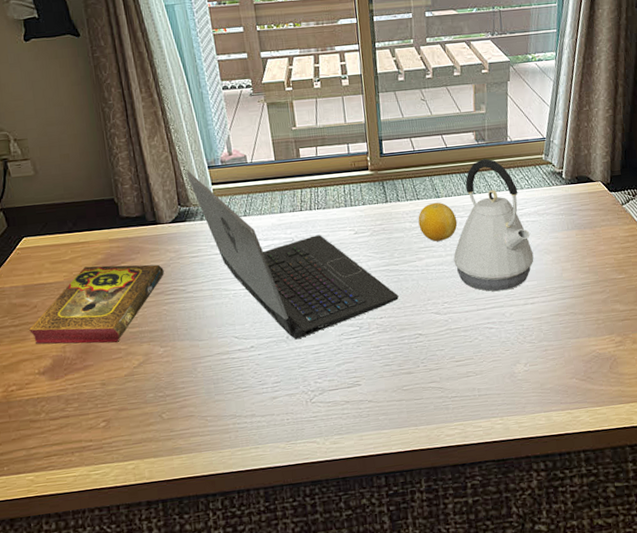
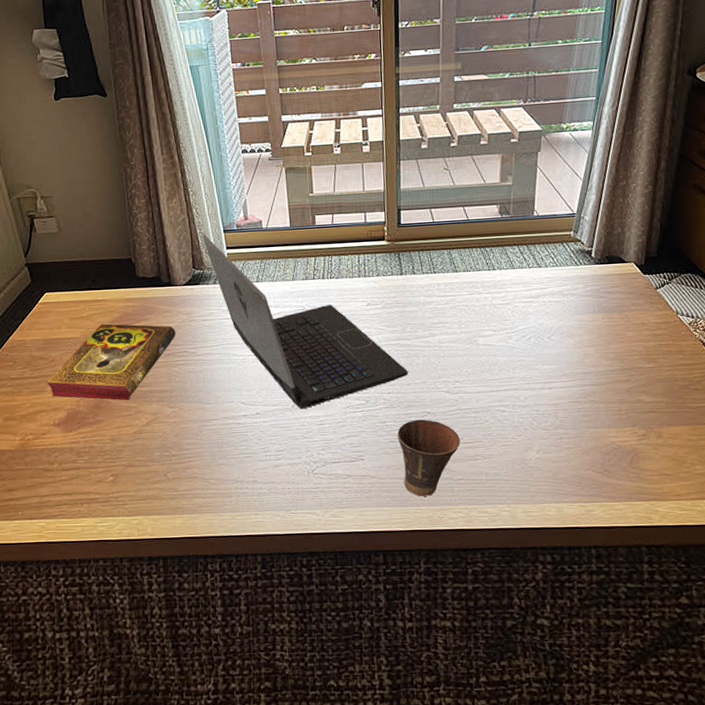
cup: none [391,341,453,417] -> present [397,419,460,496]
fruit: present [418,202,457,242] -> none [433,276,475,318]
kettle: present [453,159,534,292] -> none [468,233,555,373]

